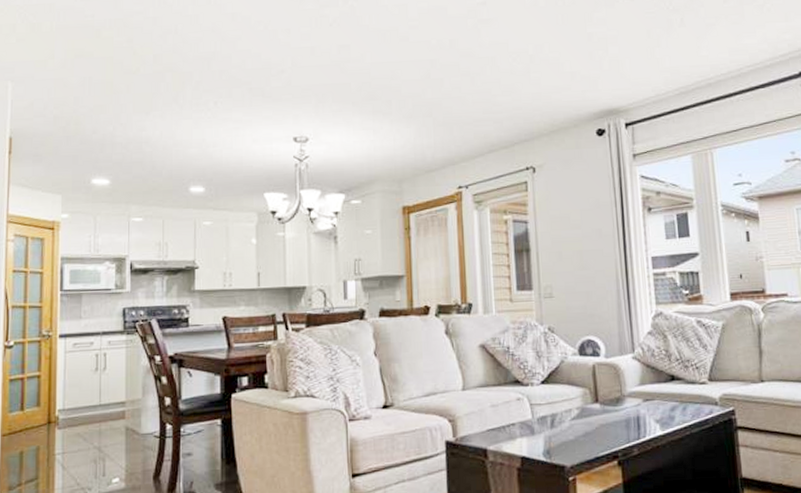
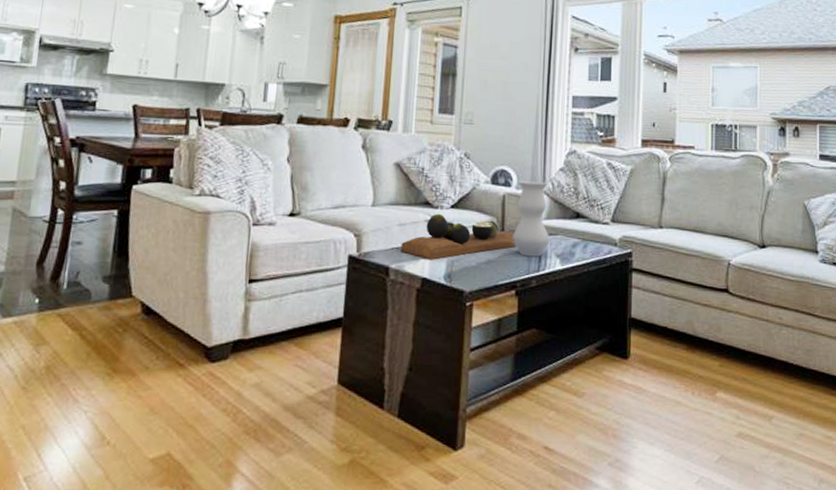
decorative tray: none [496,390,613,438] -> present [400,213,517,260]
vase: none [606,348,647,425] -> present [512,181,550,257]

